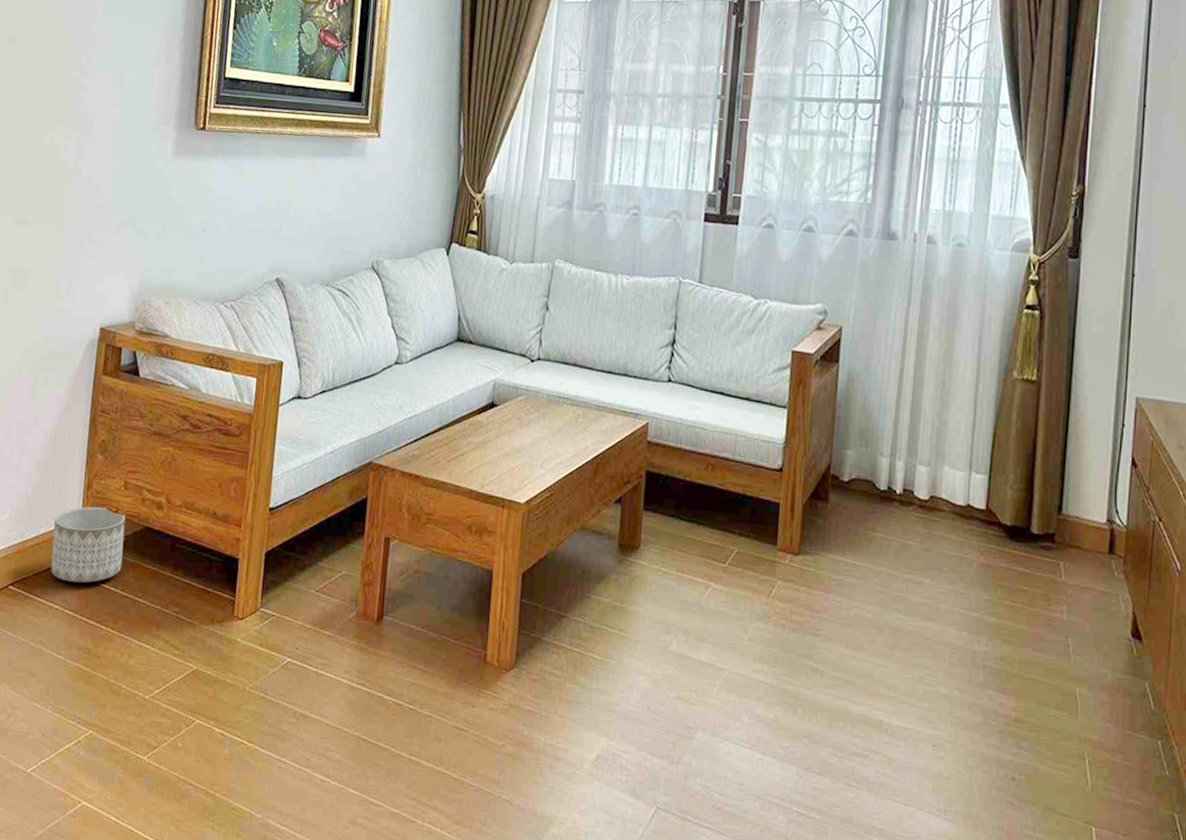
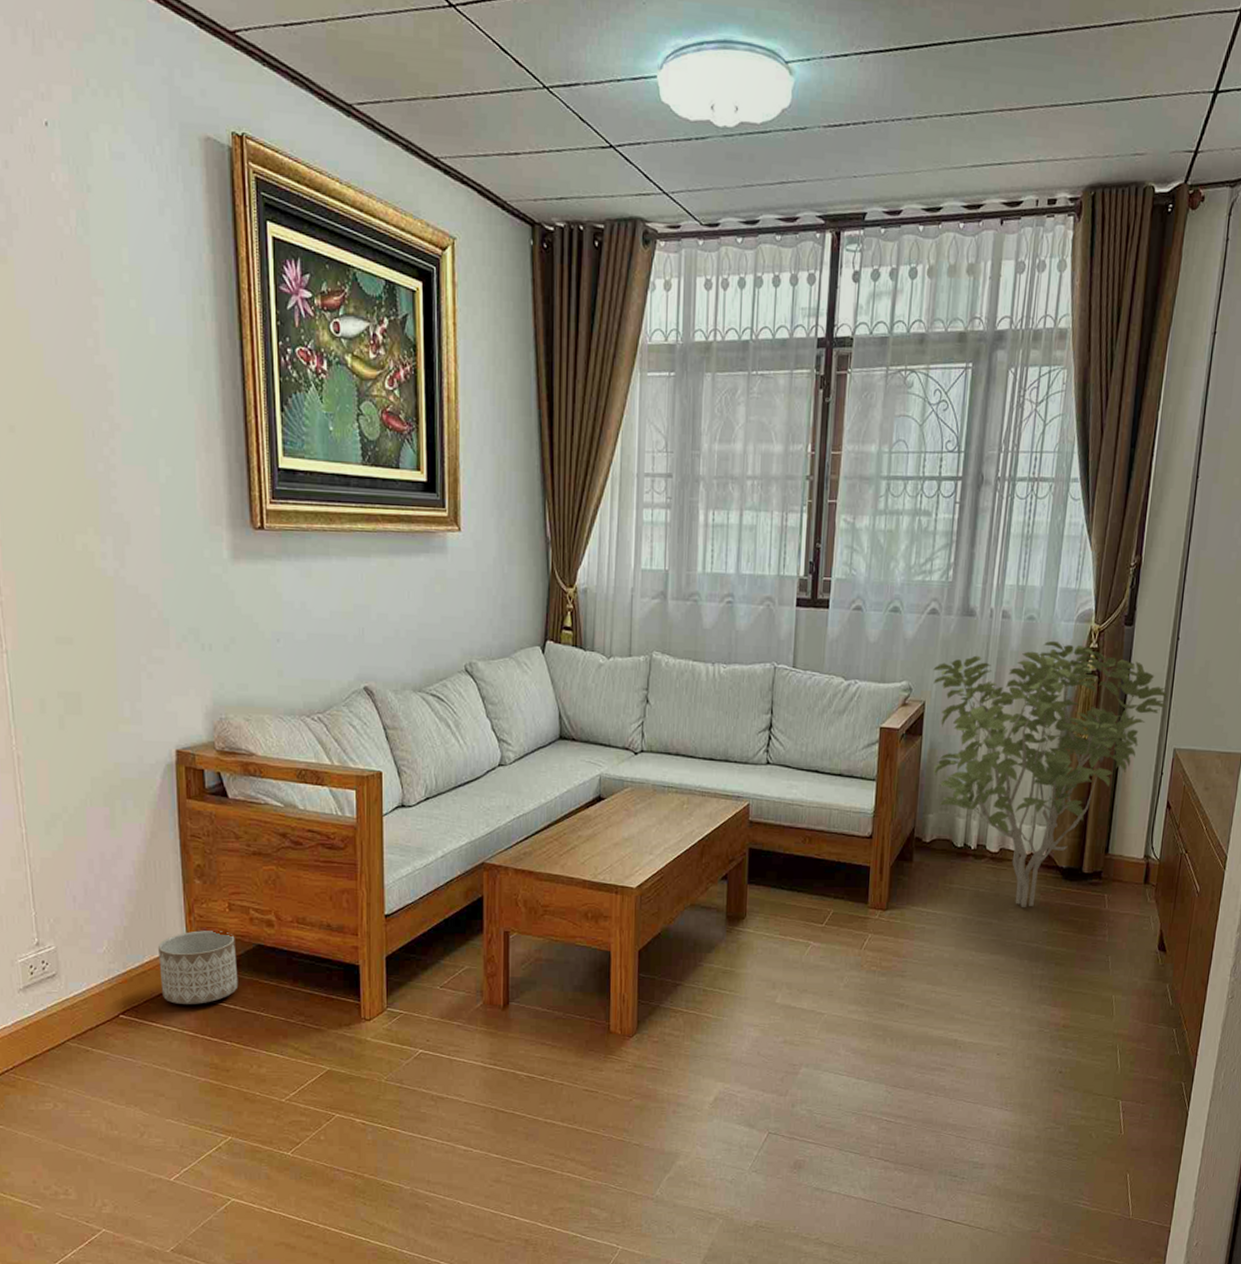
shrub: none [851,269,1125,568] -> present [932,640,1168,907]

